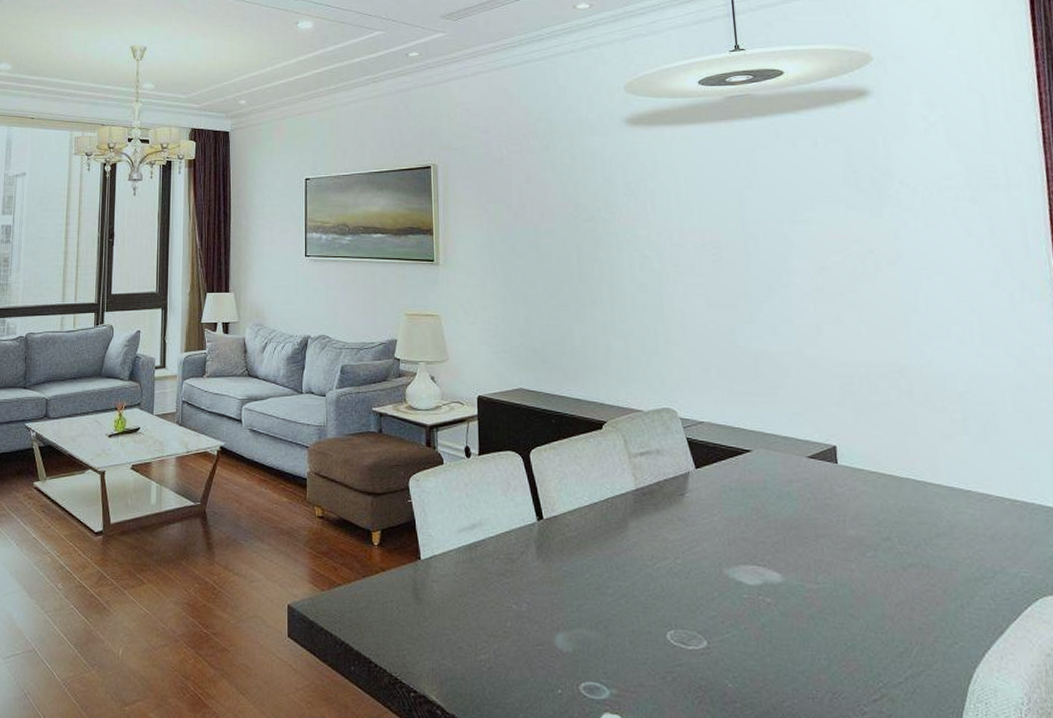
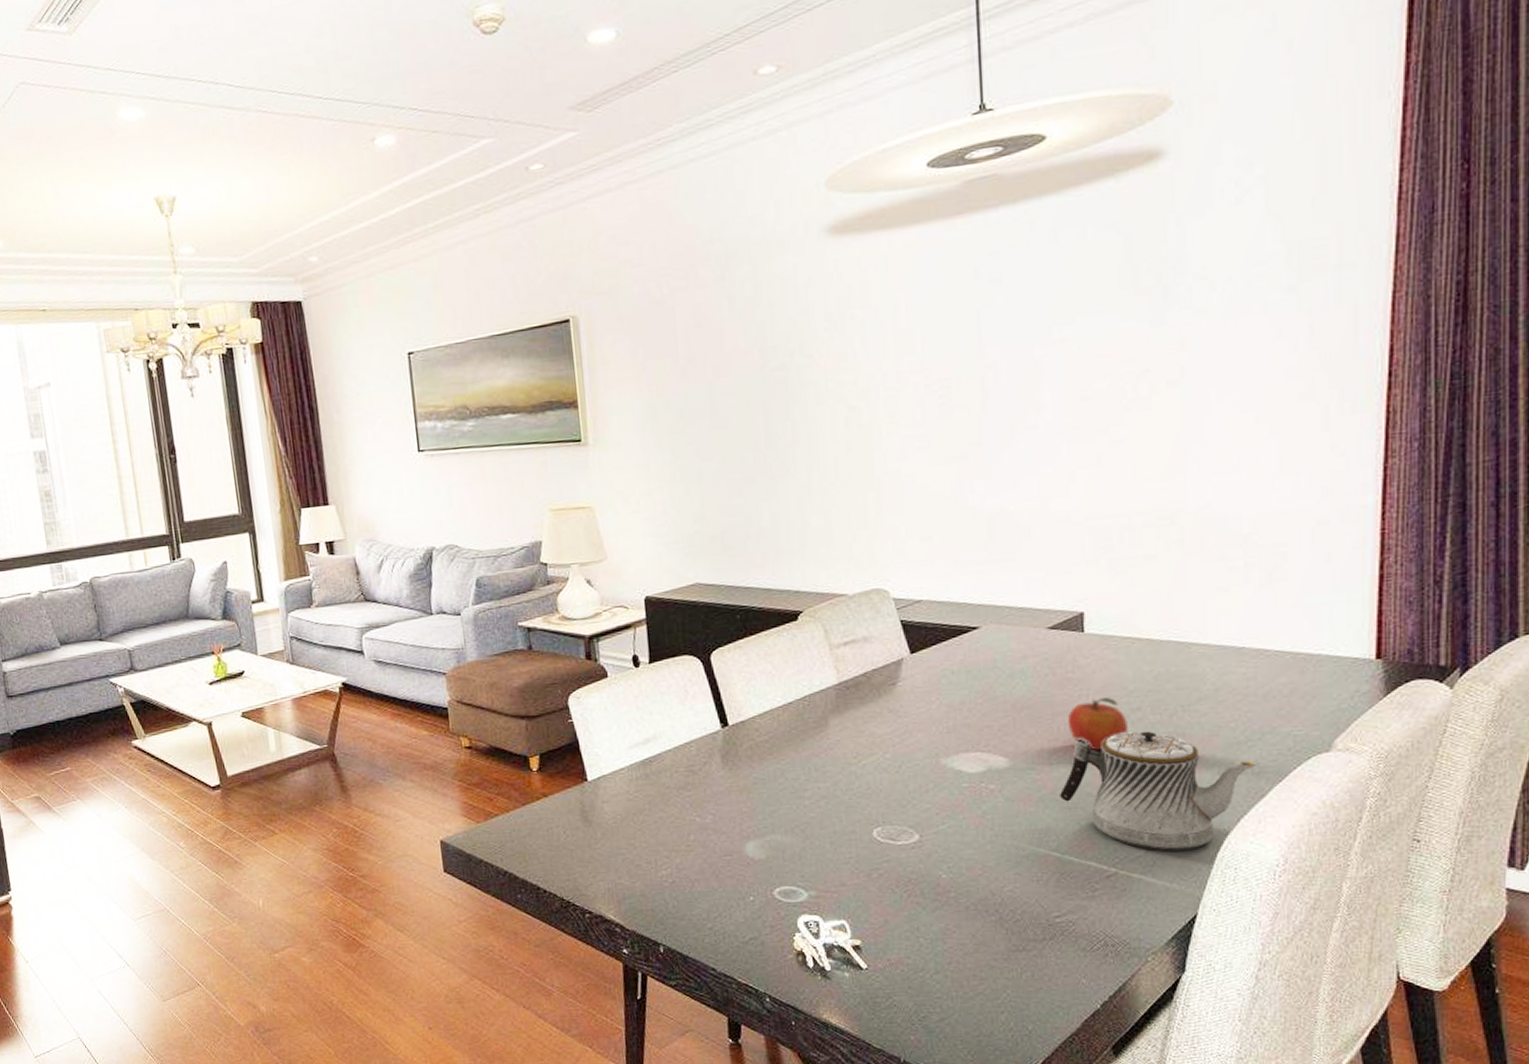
teapot: none [827,559,994,680] -> present [1060,731,1257,851]
fruit: none [829,525,881,575] -> present [1067,698,1128,751]

